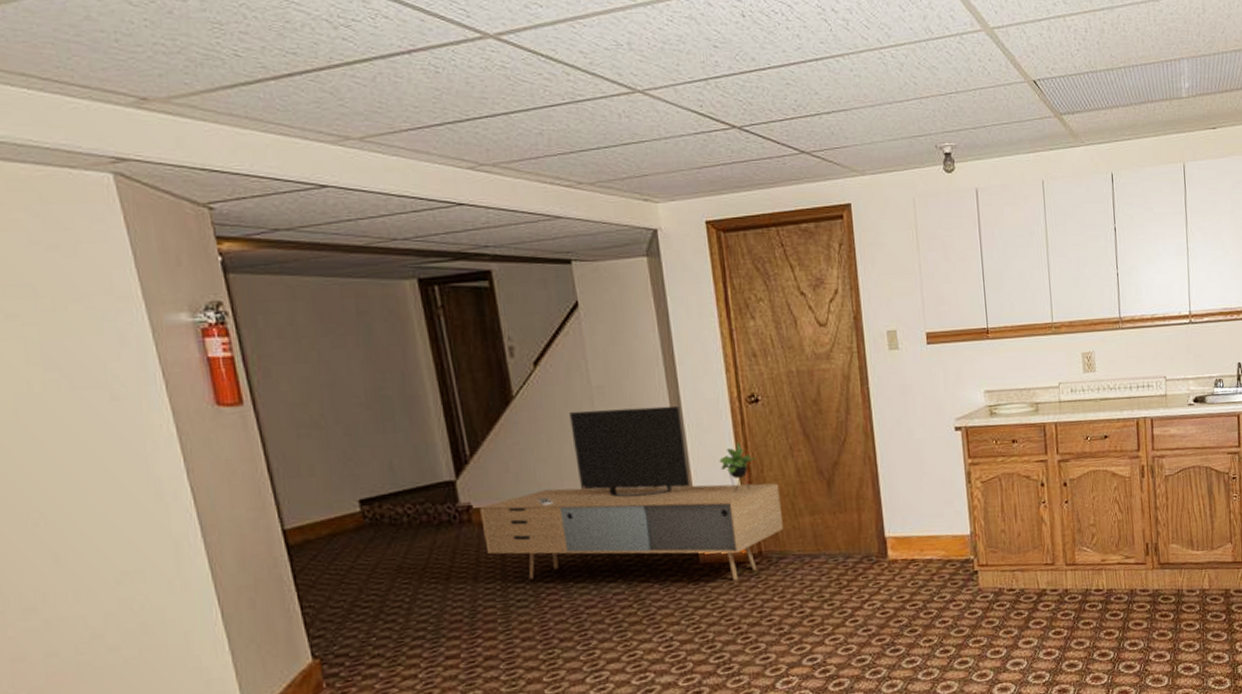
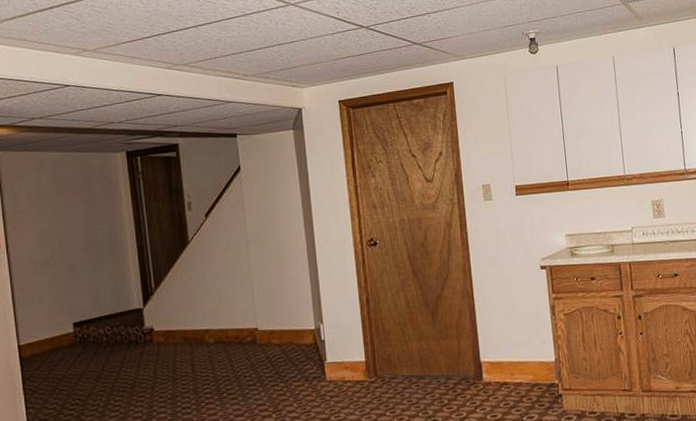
media console: present [480,405,783,581] -> none [159,248,395,397]

